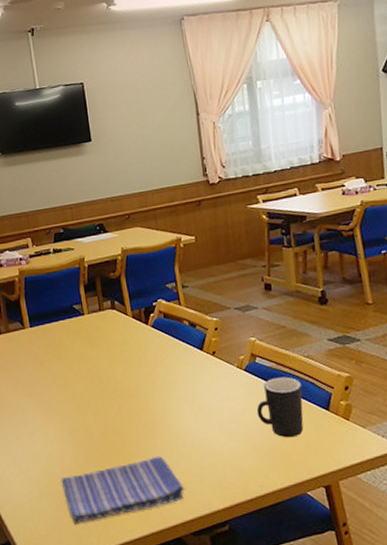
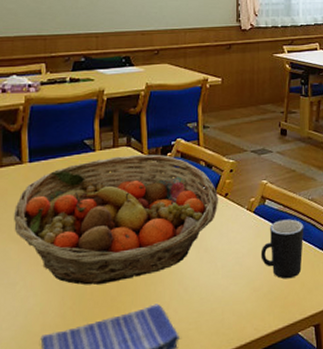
fruit basket: none [24,315,207,436] -> present [13,154,219,285]

